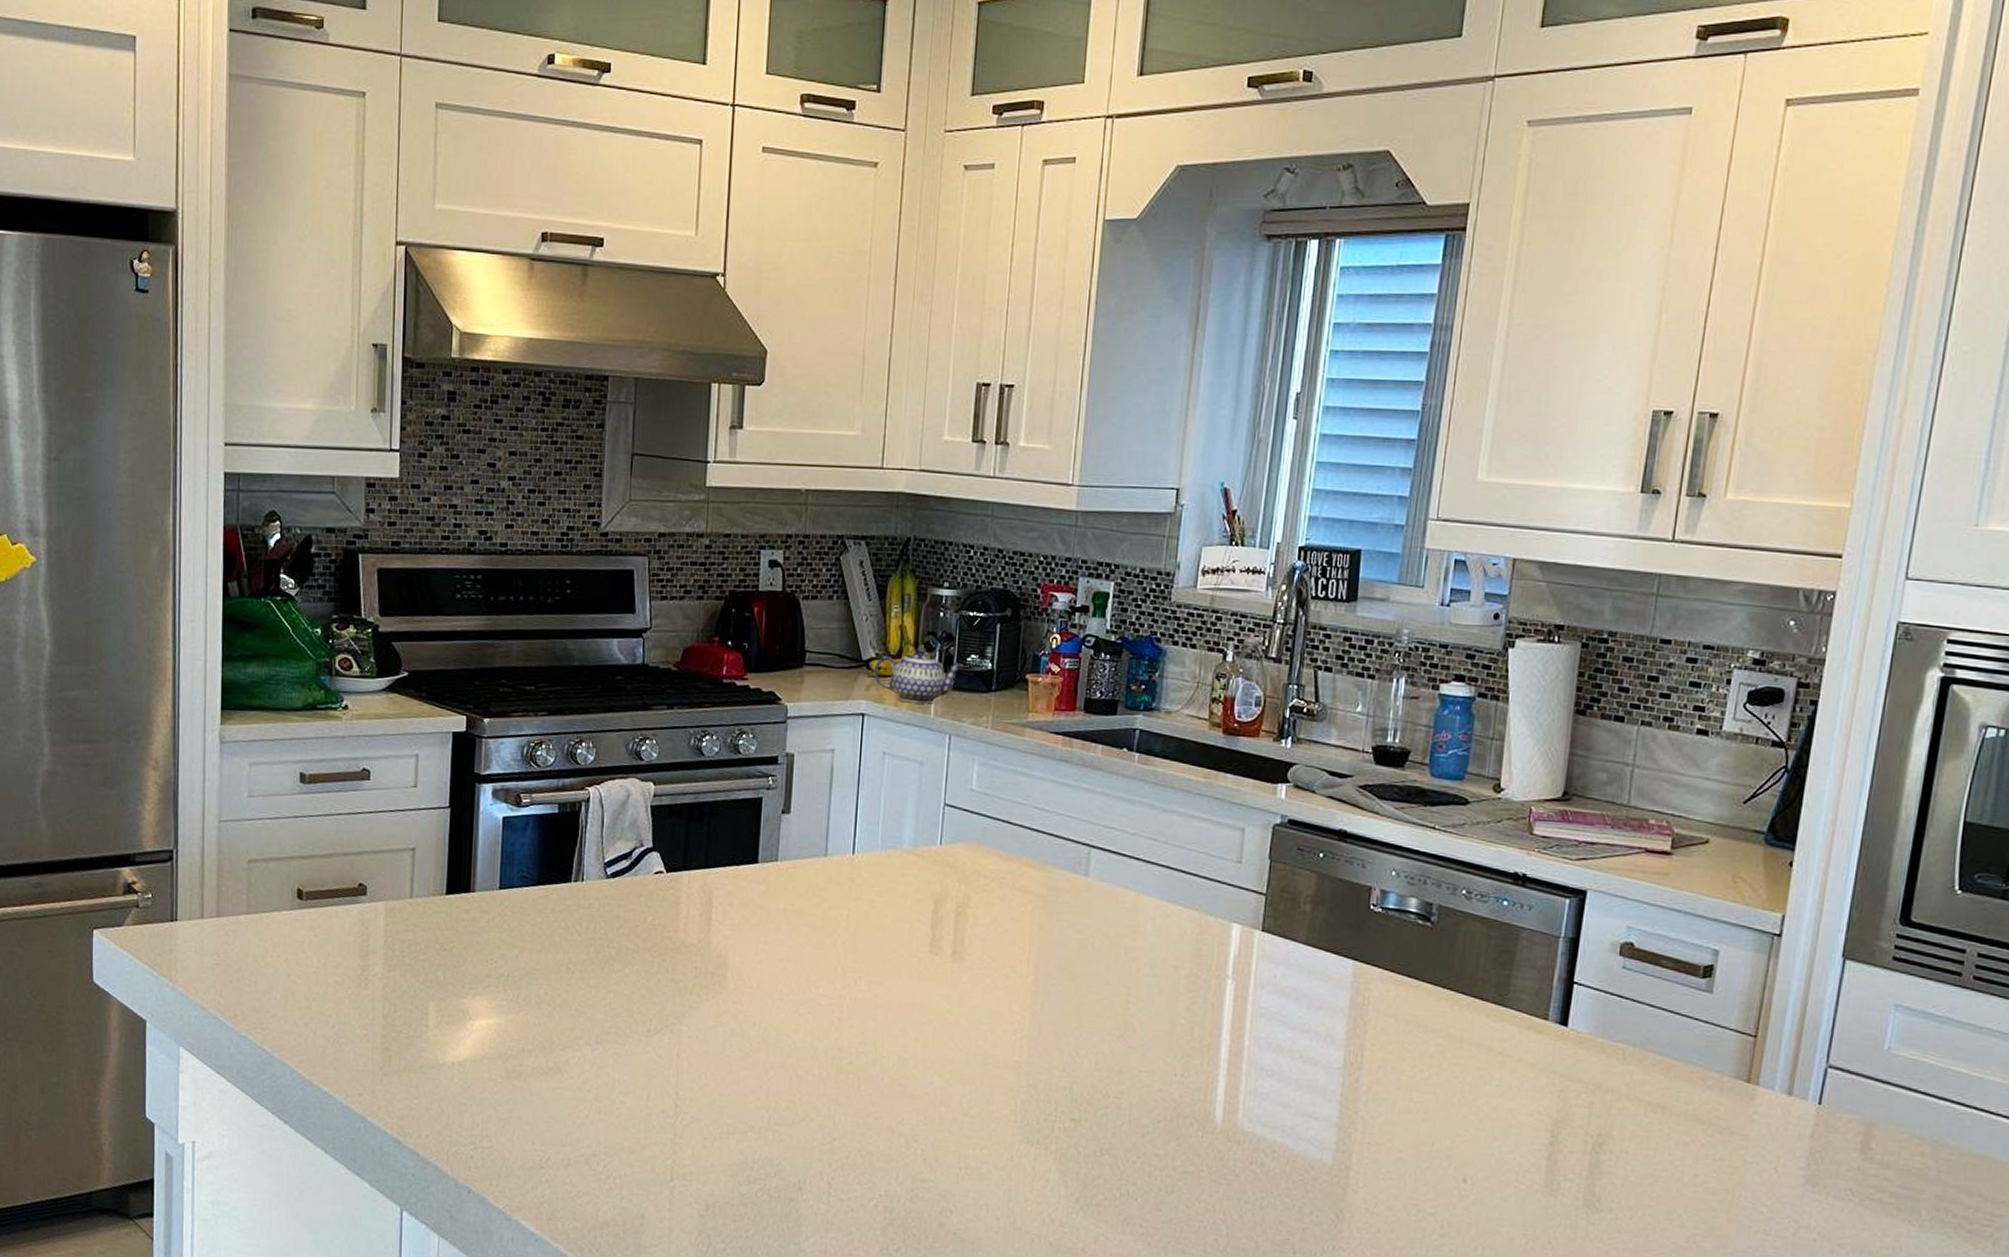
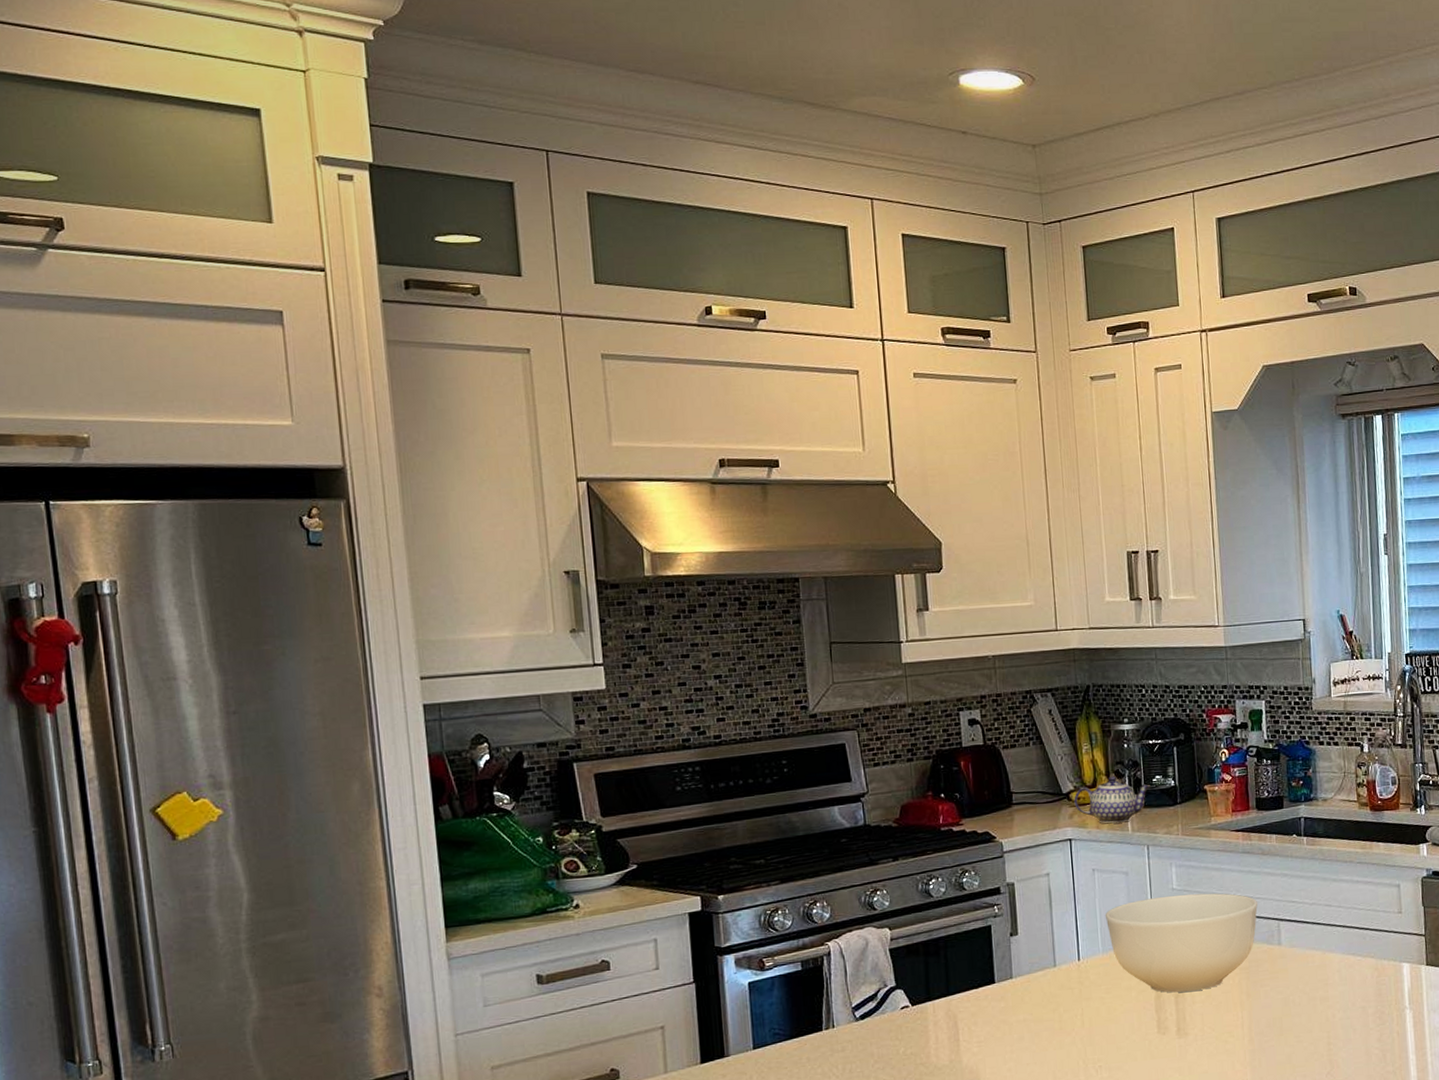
bowl: none [889,796,1069,912] -> present [1104,893,1258,993]

